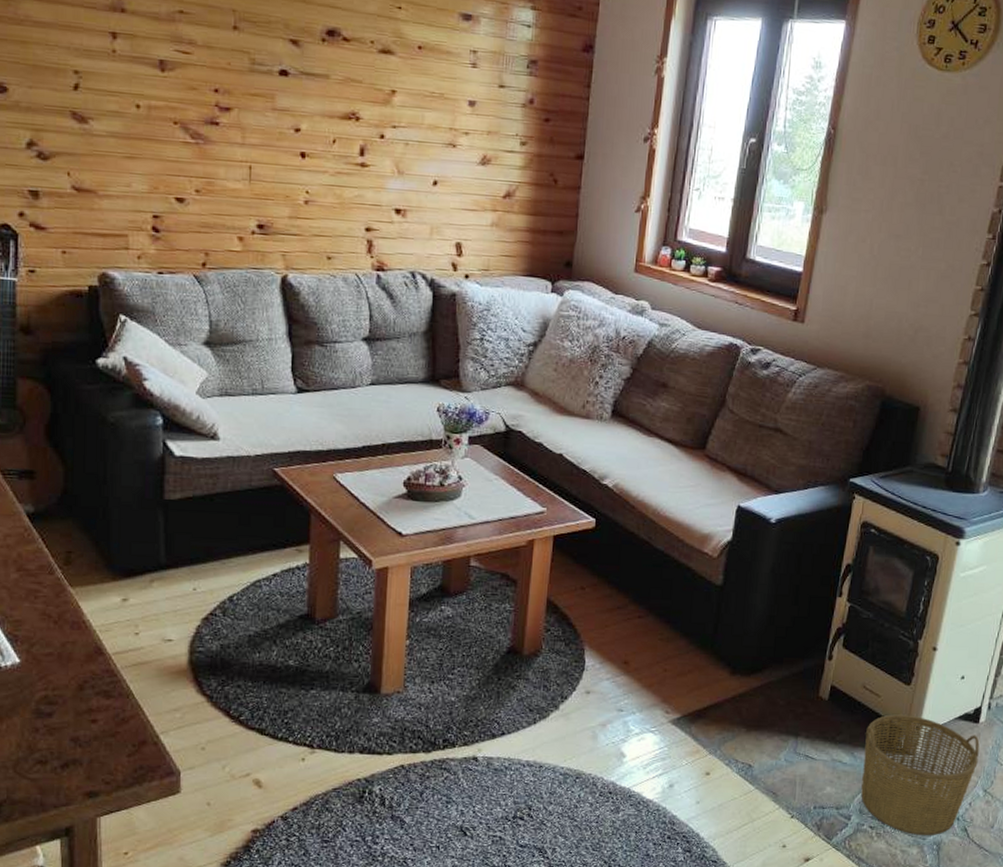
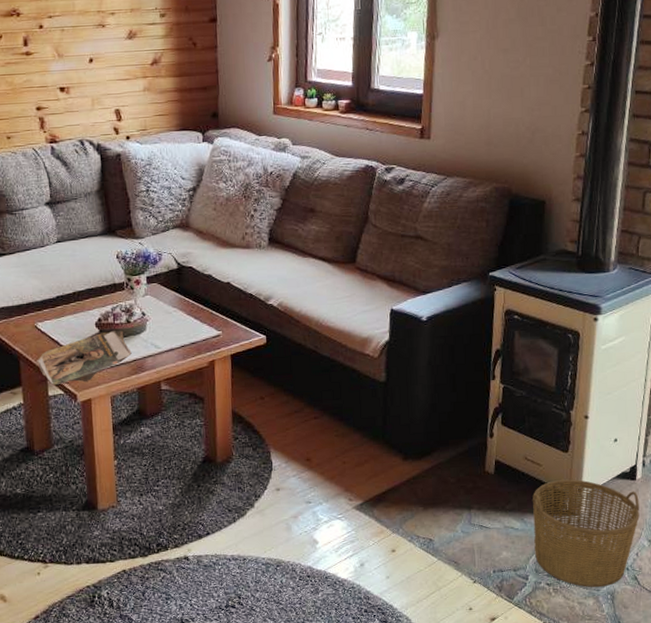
magazine: none [330,492,441,548] -> present [36,329,132,386]

